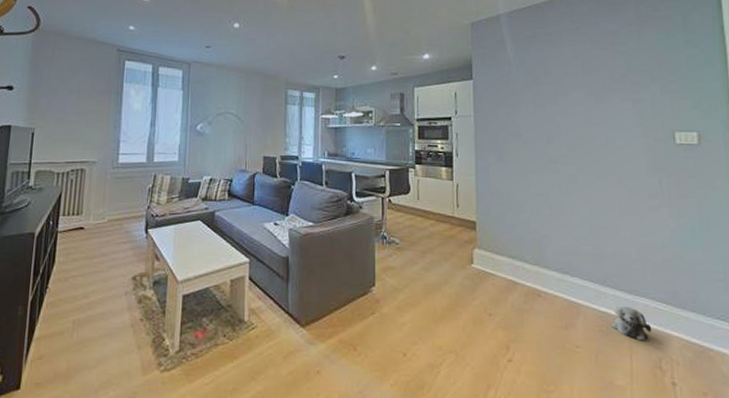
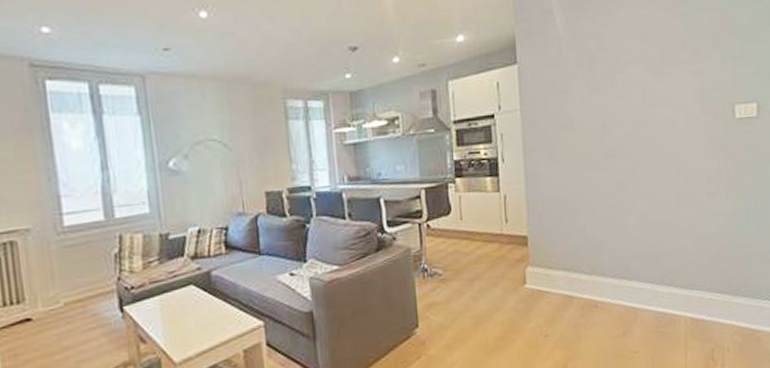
plush toy: present [611,305,652,341] -> none [667,302,706,335]

